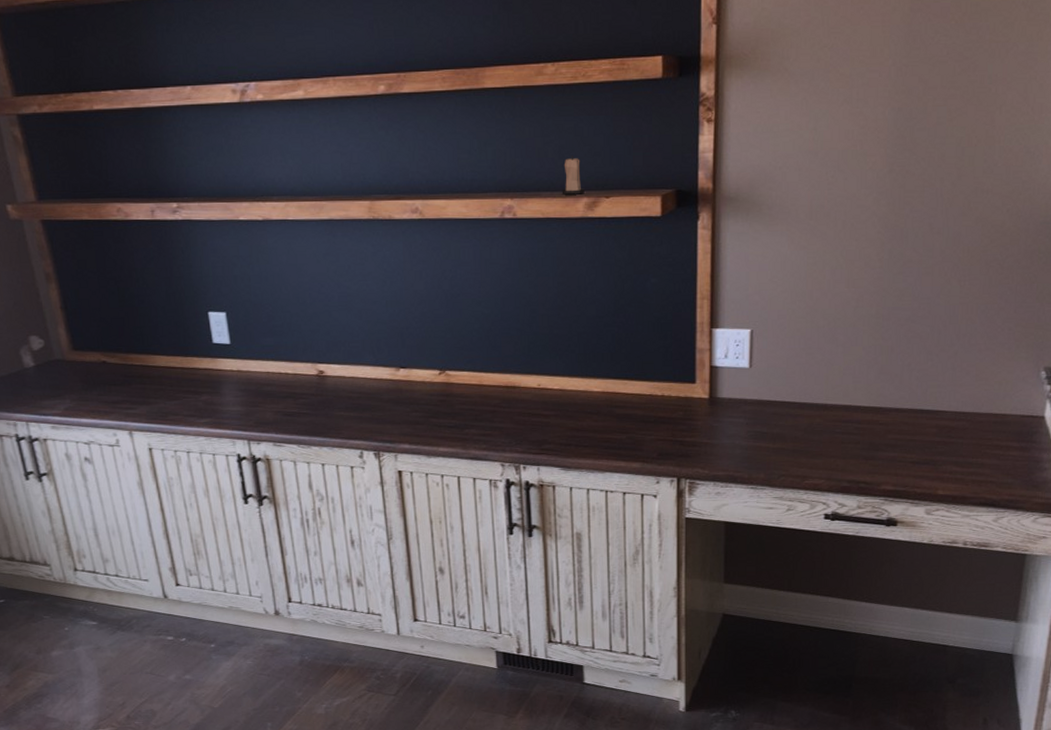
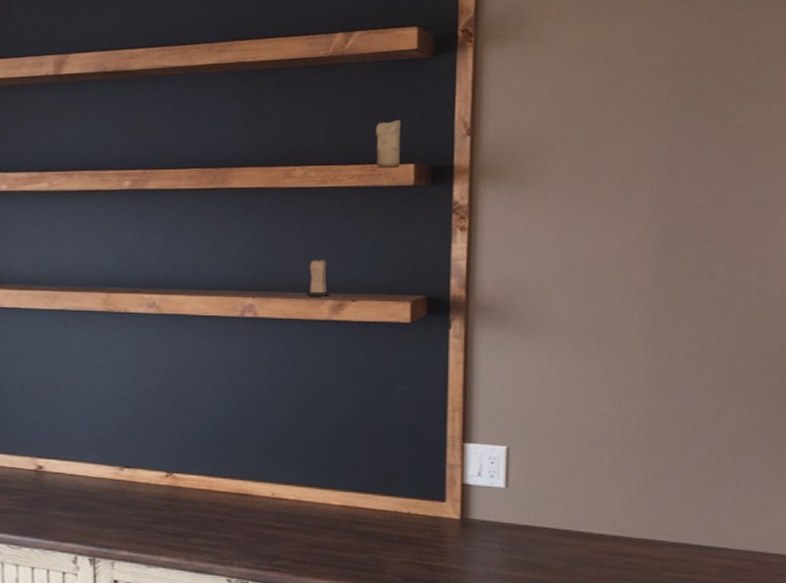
candle: none [624,9,649,62] -> present [376,119,402,169]

